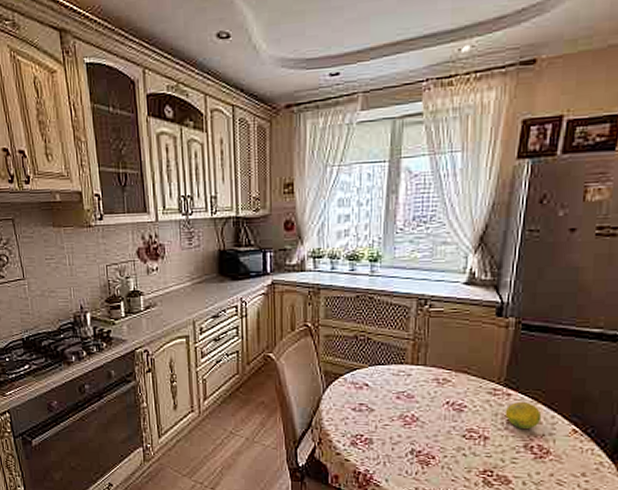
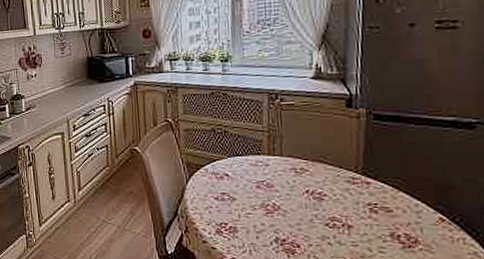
fruit: present [504,402,542,429] -> none [366,190,405,217]

